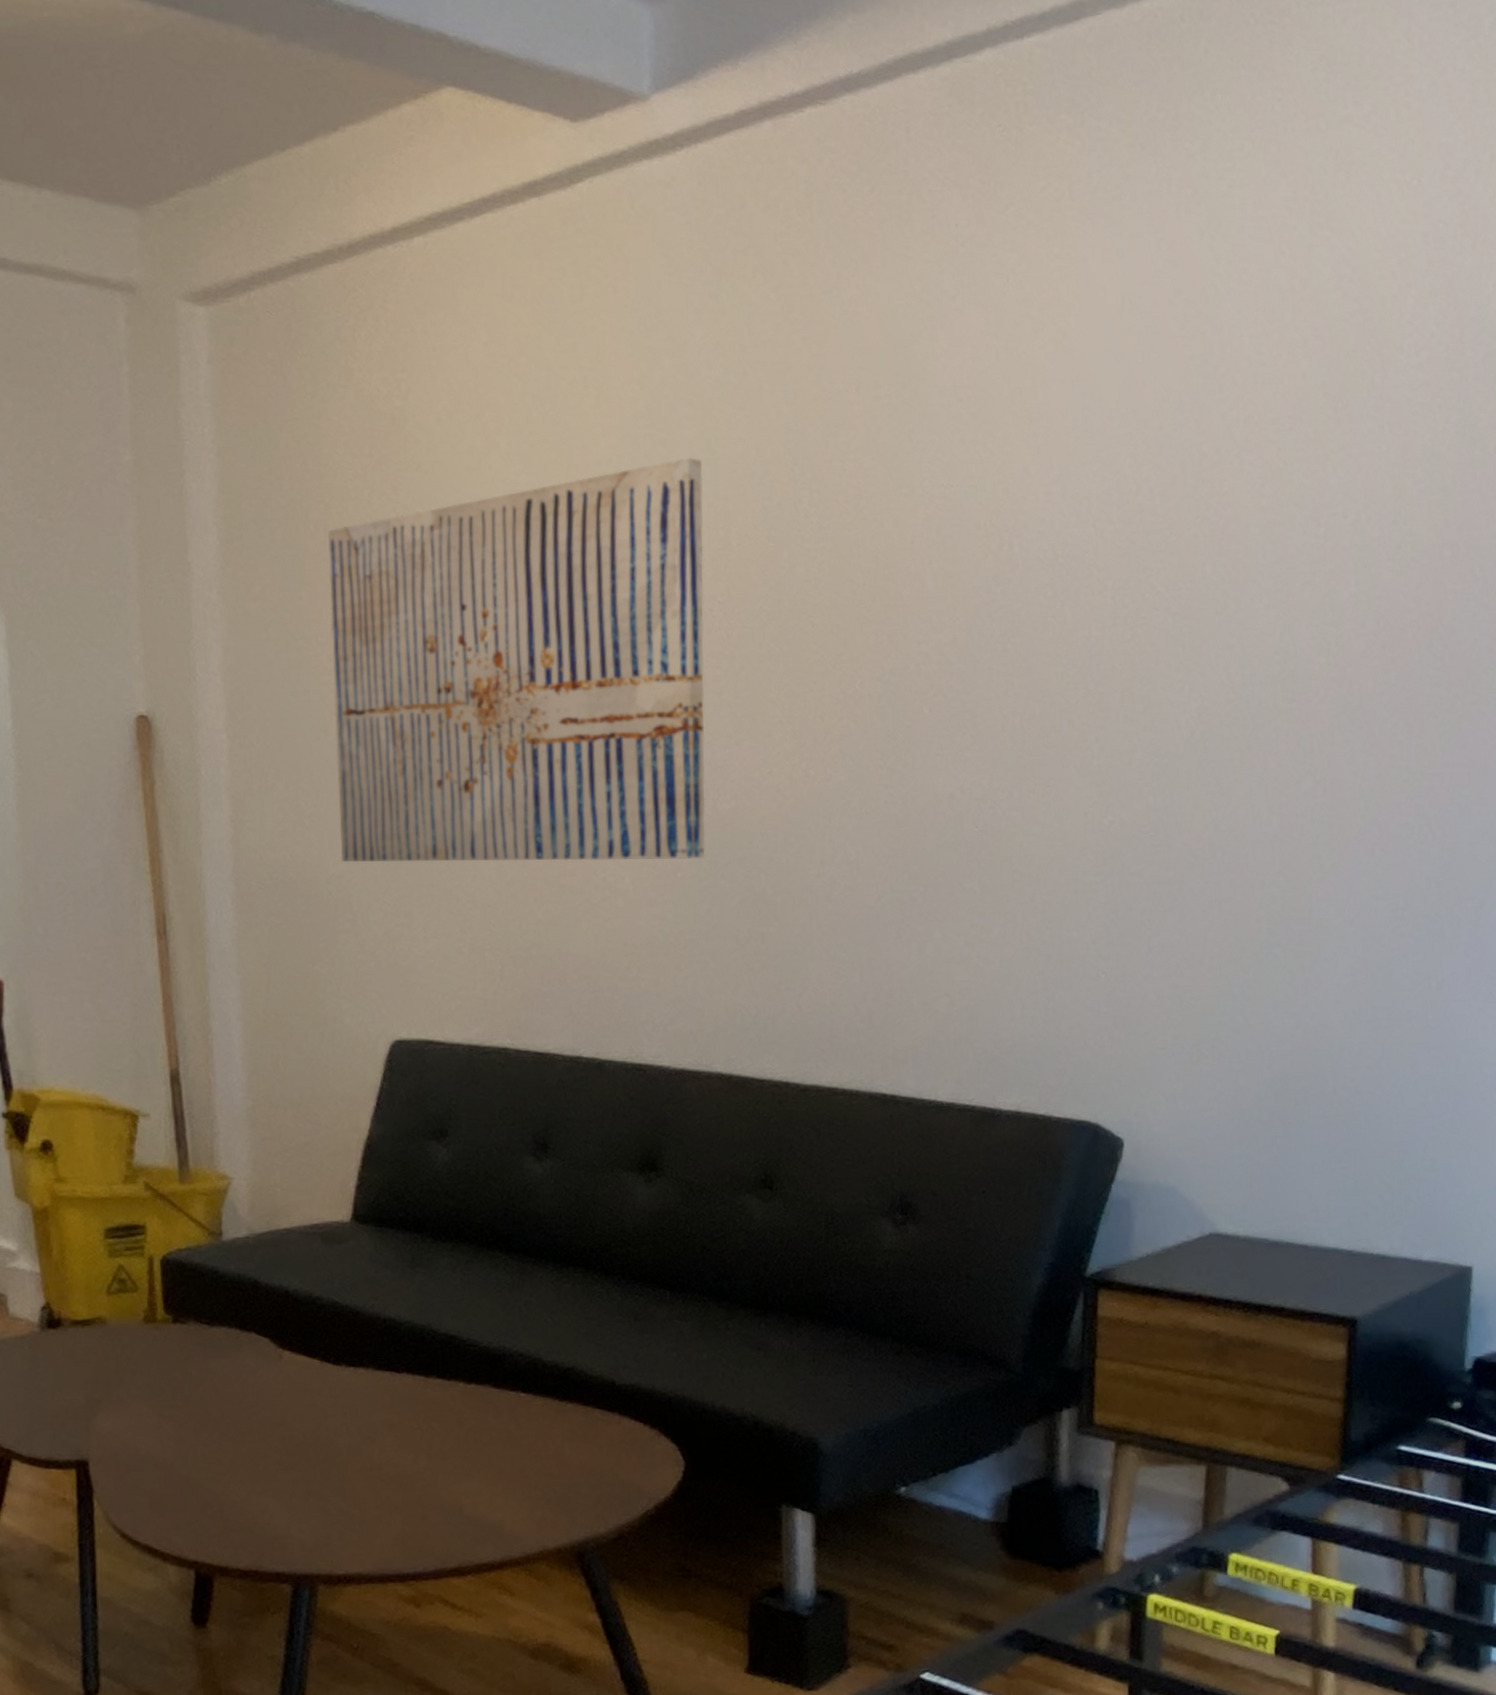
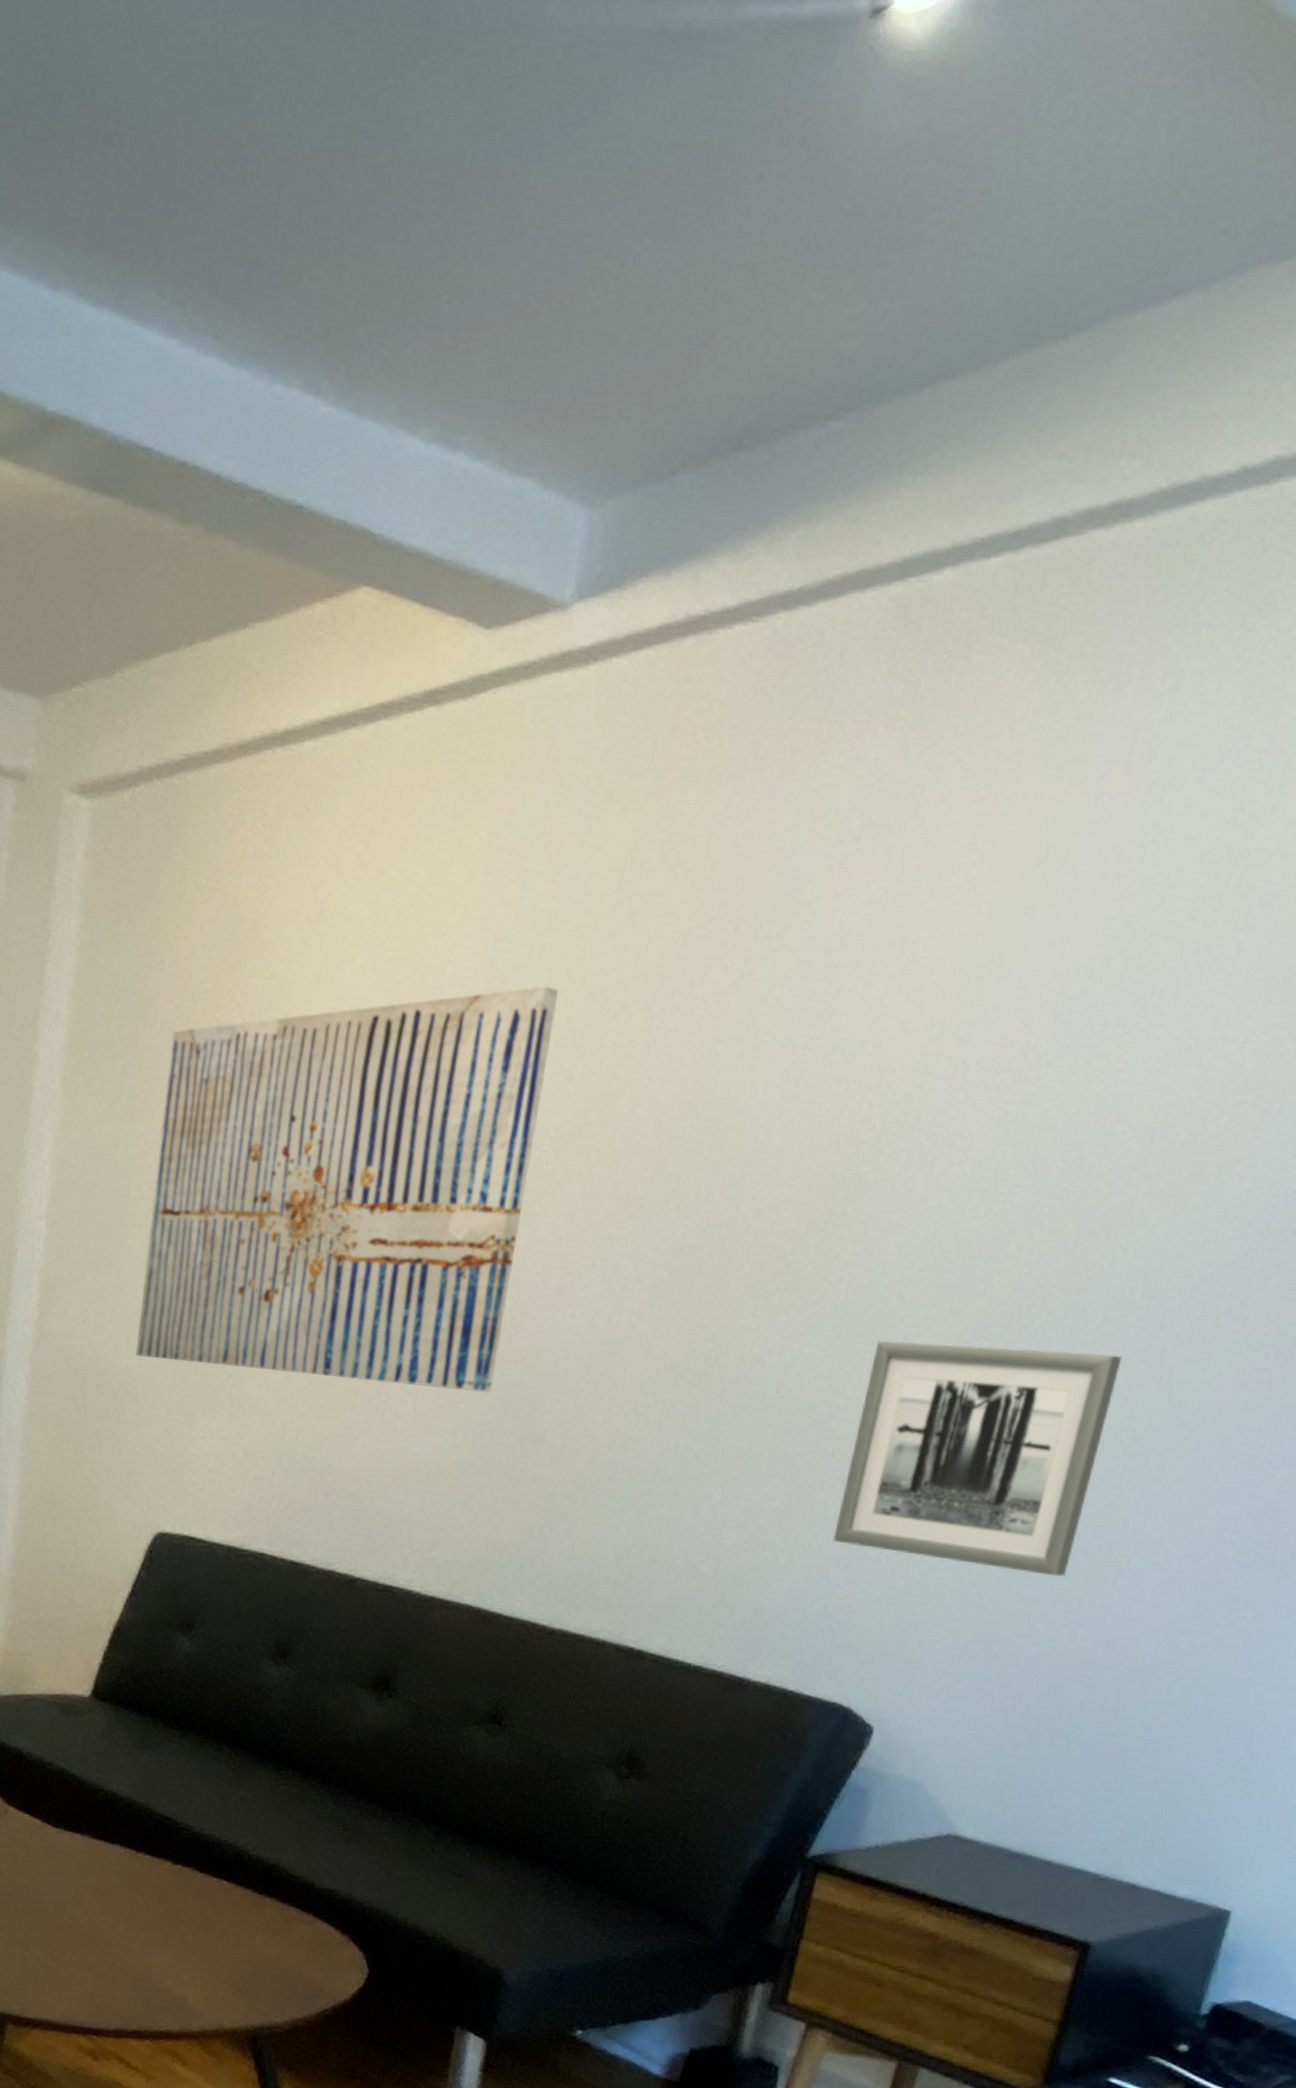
wall art: none [1052,757,1277,972] -> present [833,1341,1122,1577]

